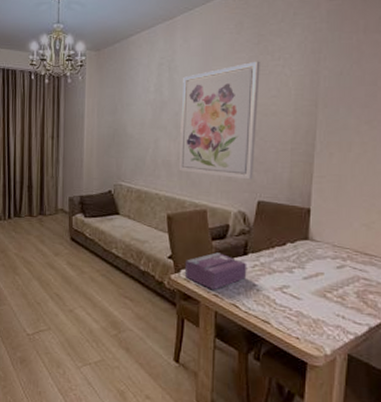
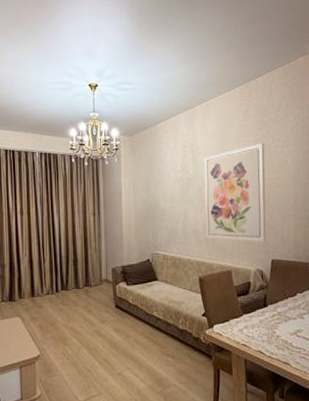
tissue box: present [184,252,247,291] -> none [216,307,268,341]

